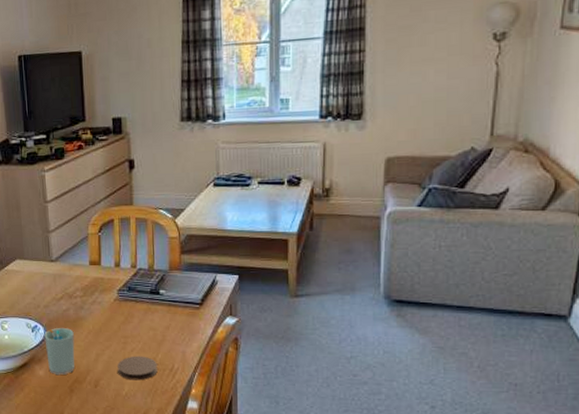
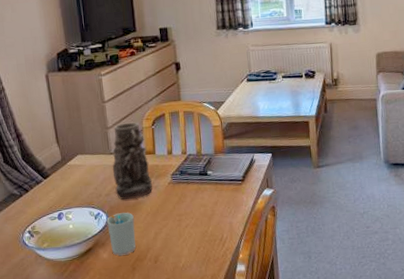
vase: none [52,227,97,314] -> present [112,122,153,200]
coaster: present [117,356,158,381] -> none [174,230,210,253]

